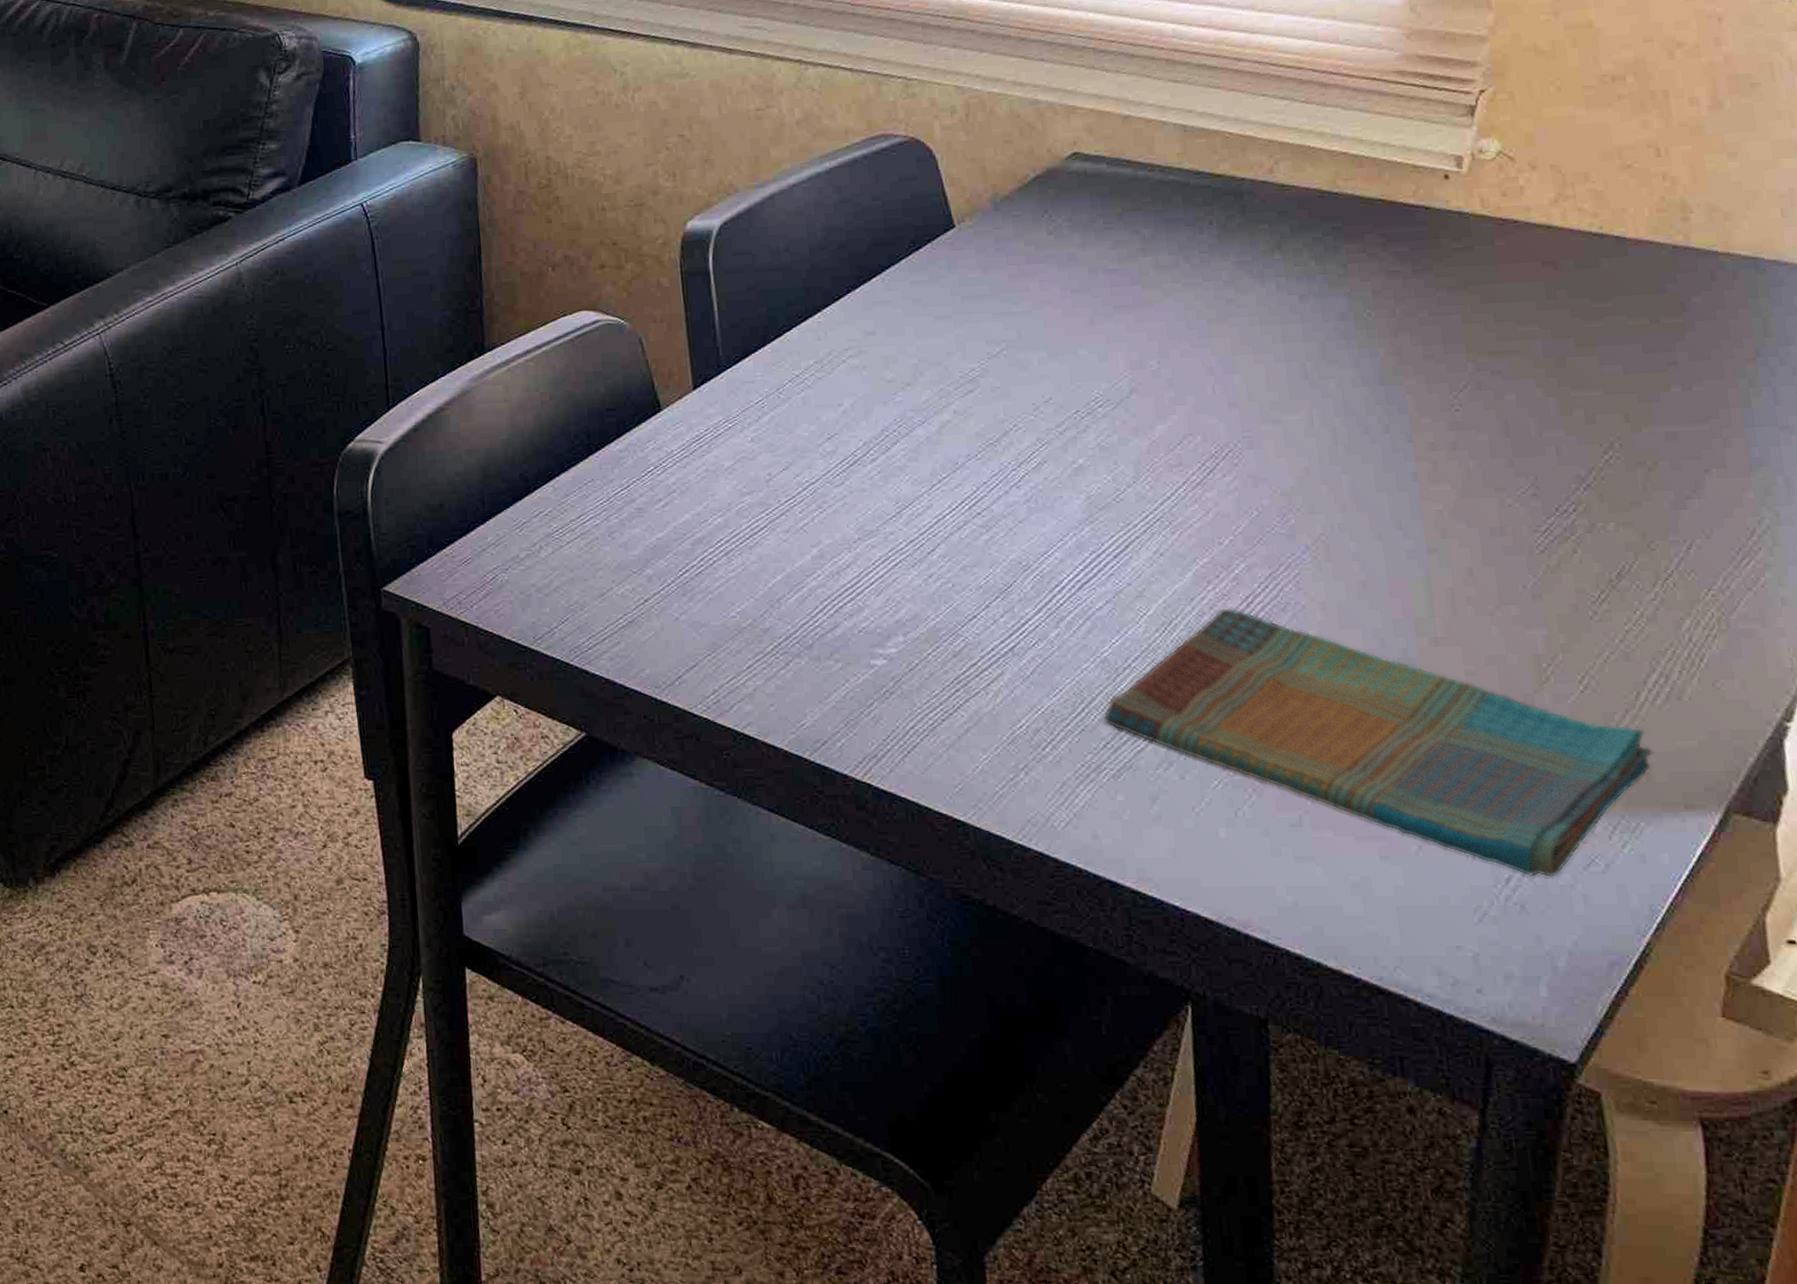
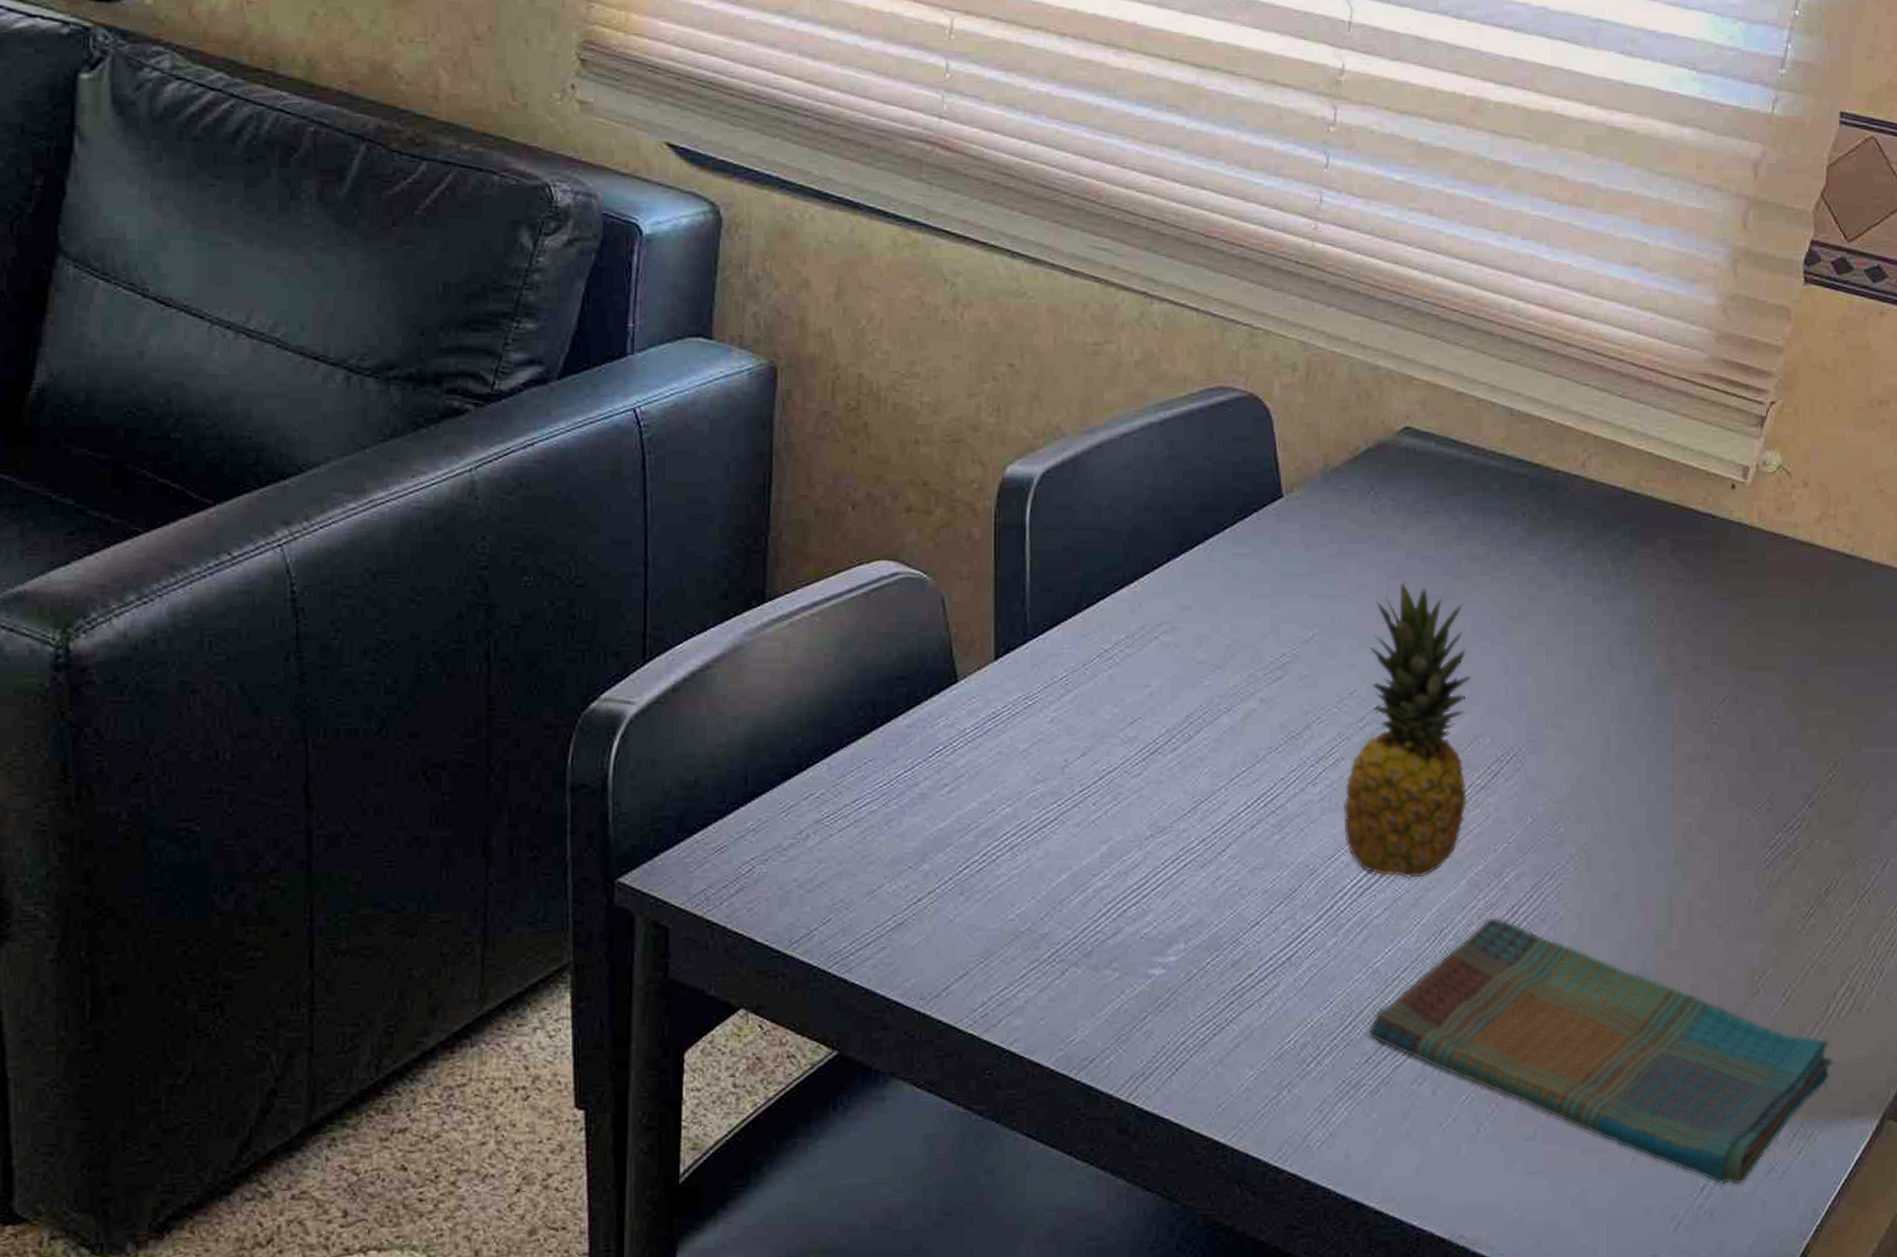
fruit: none [1050,294,1183,572] -> present [1342,581,1471,878]

